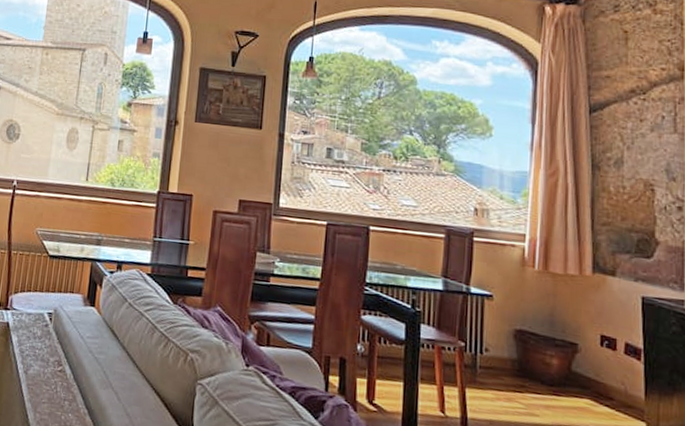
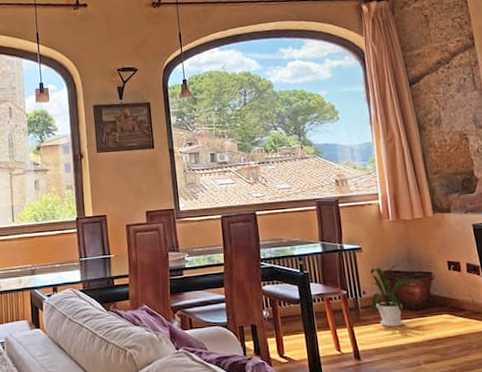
house plant: none [492,322,566,401] -> present [370,264,424,328]

